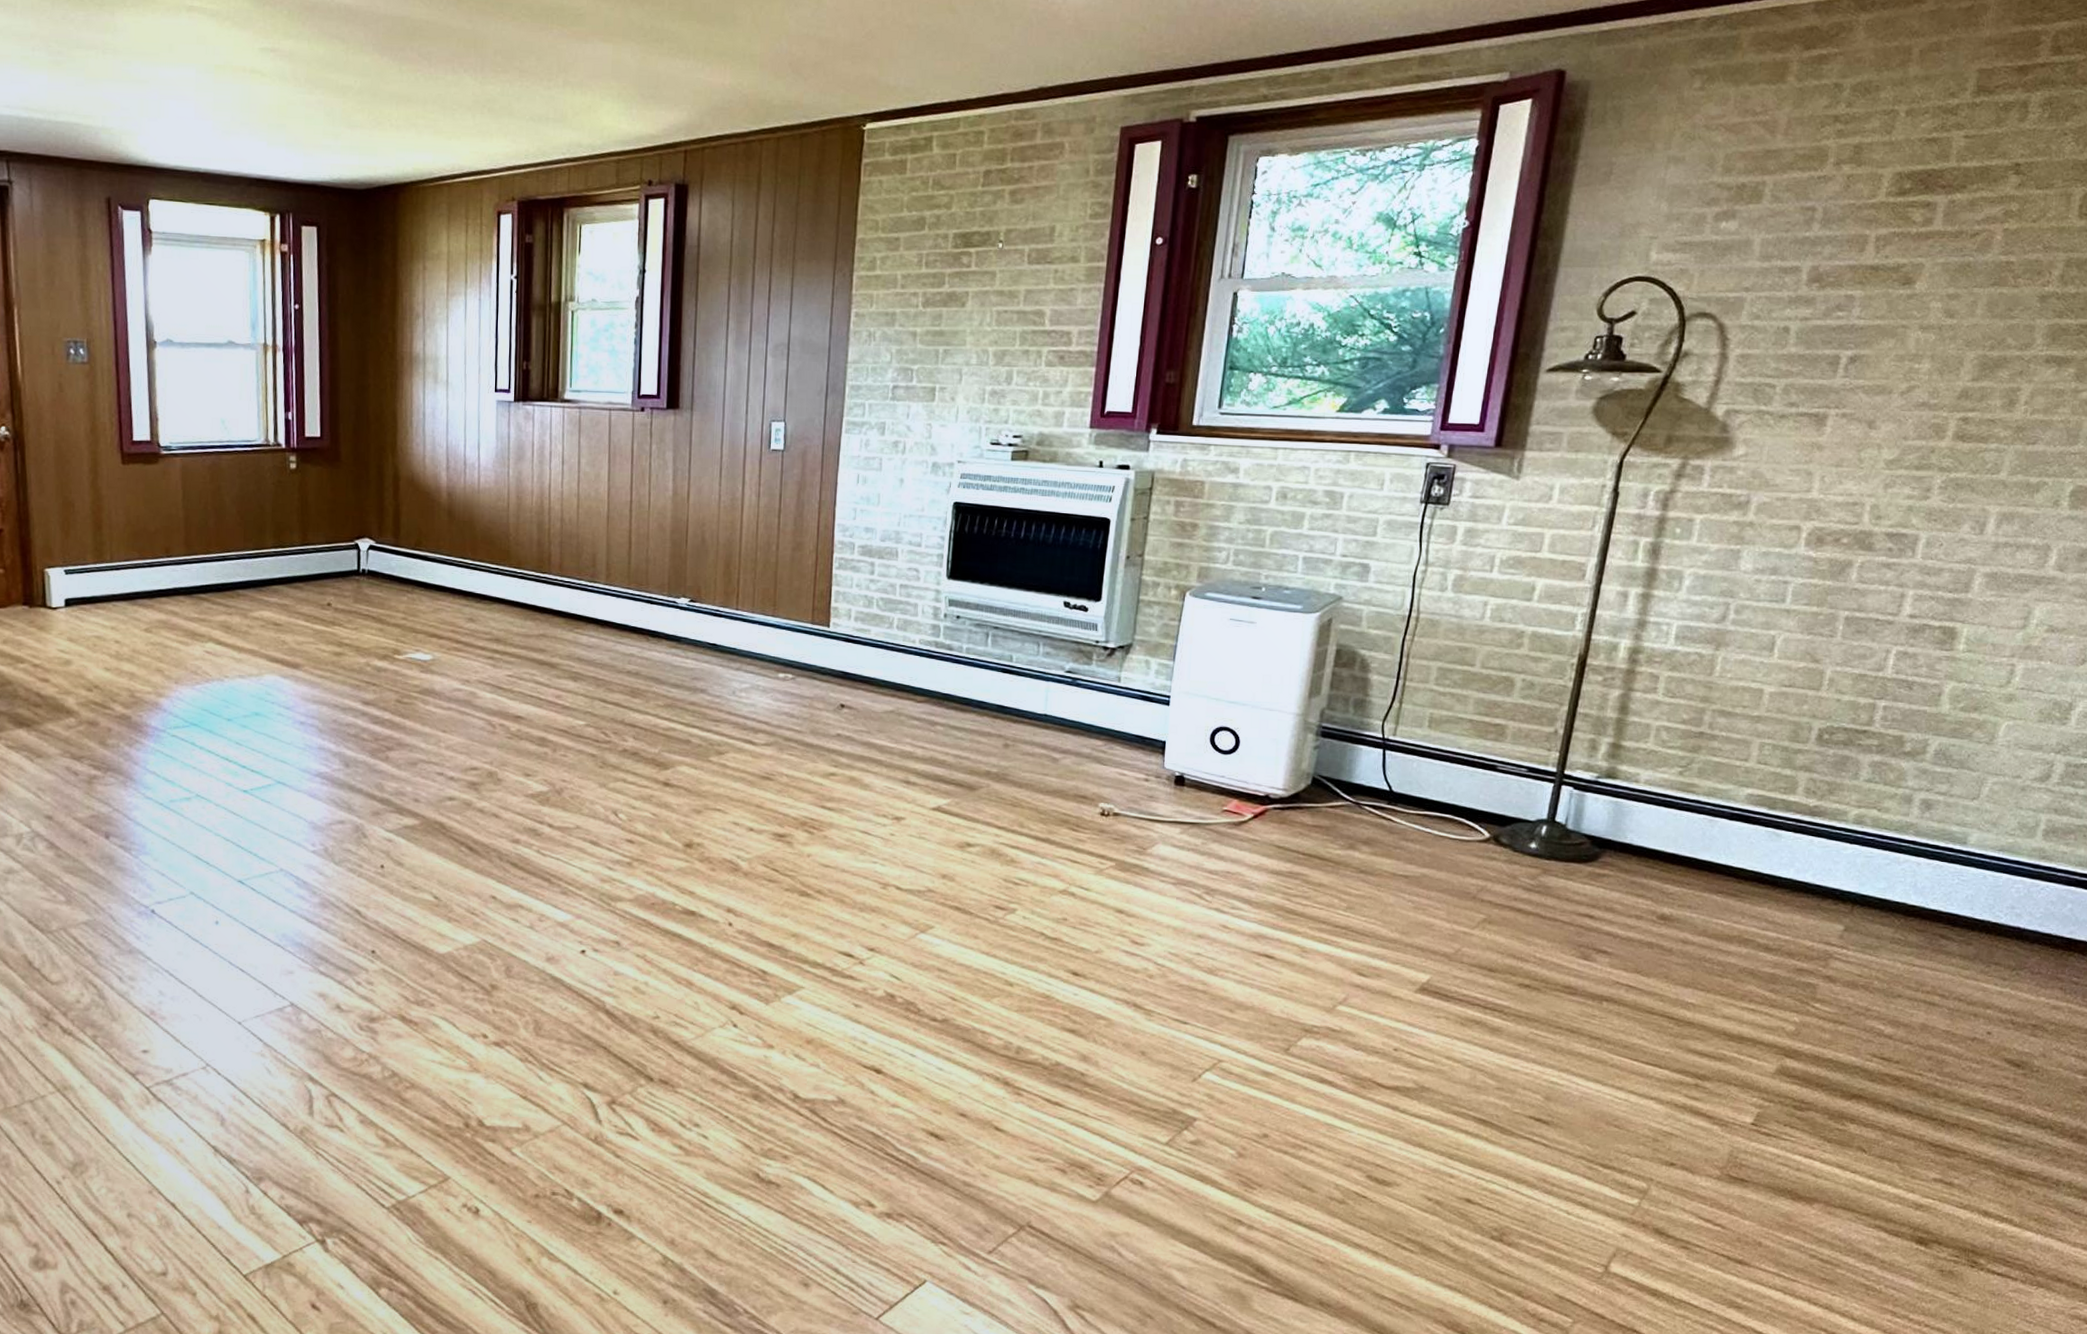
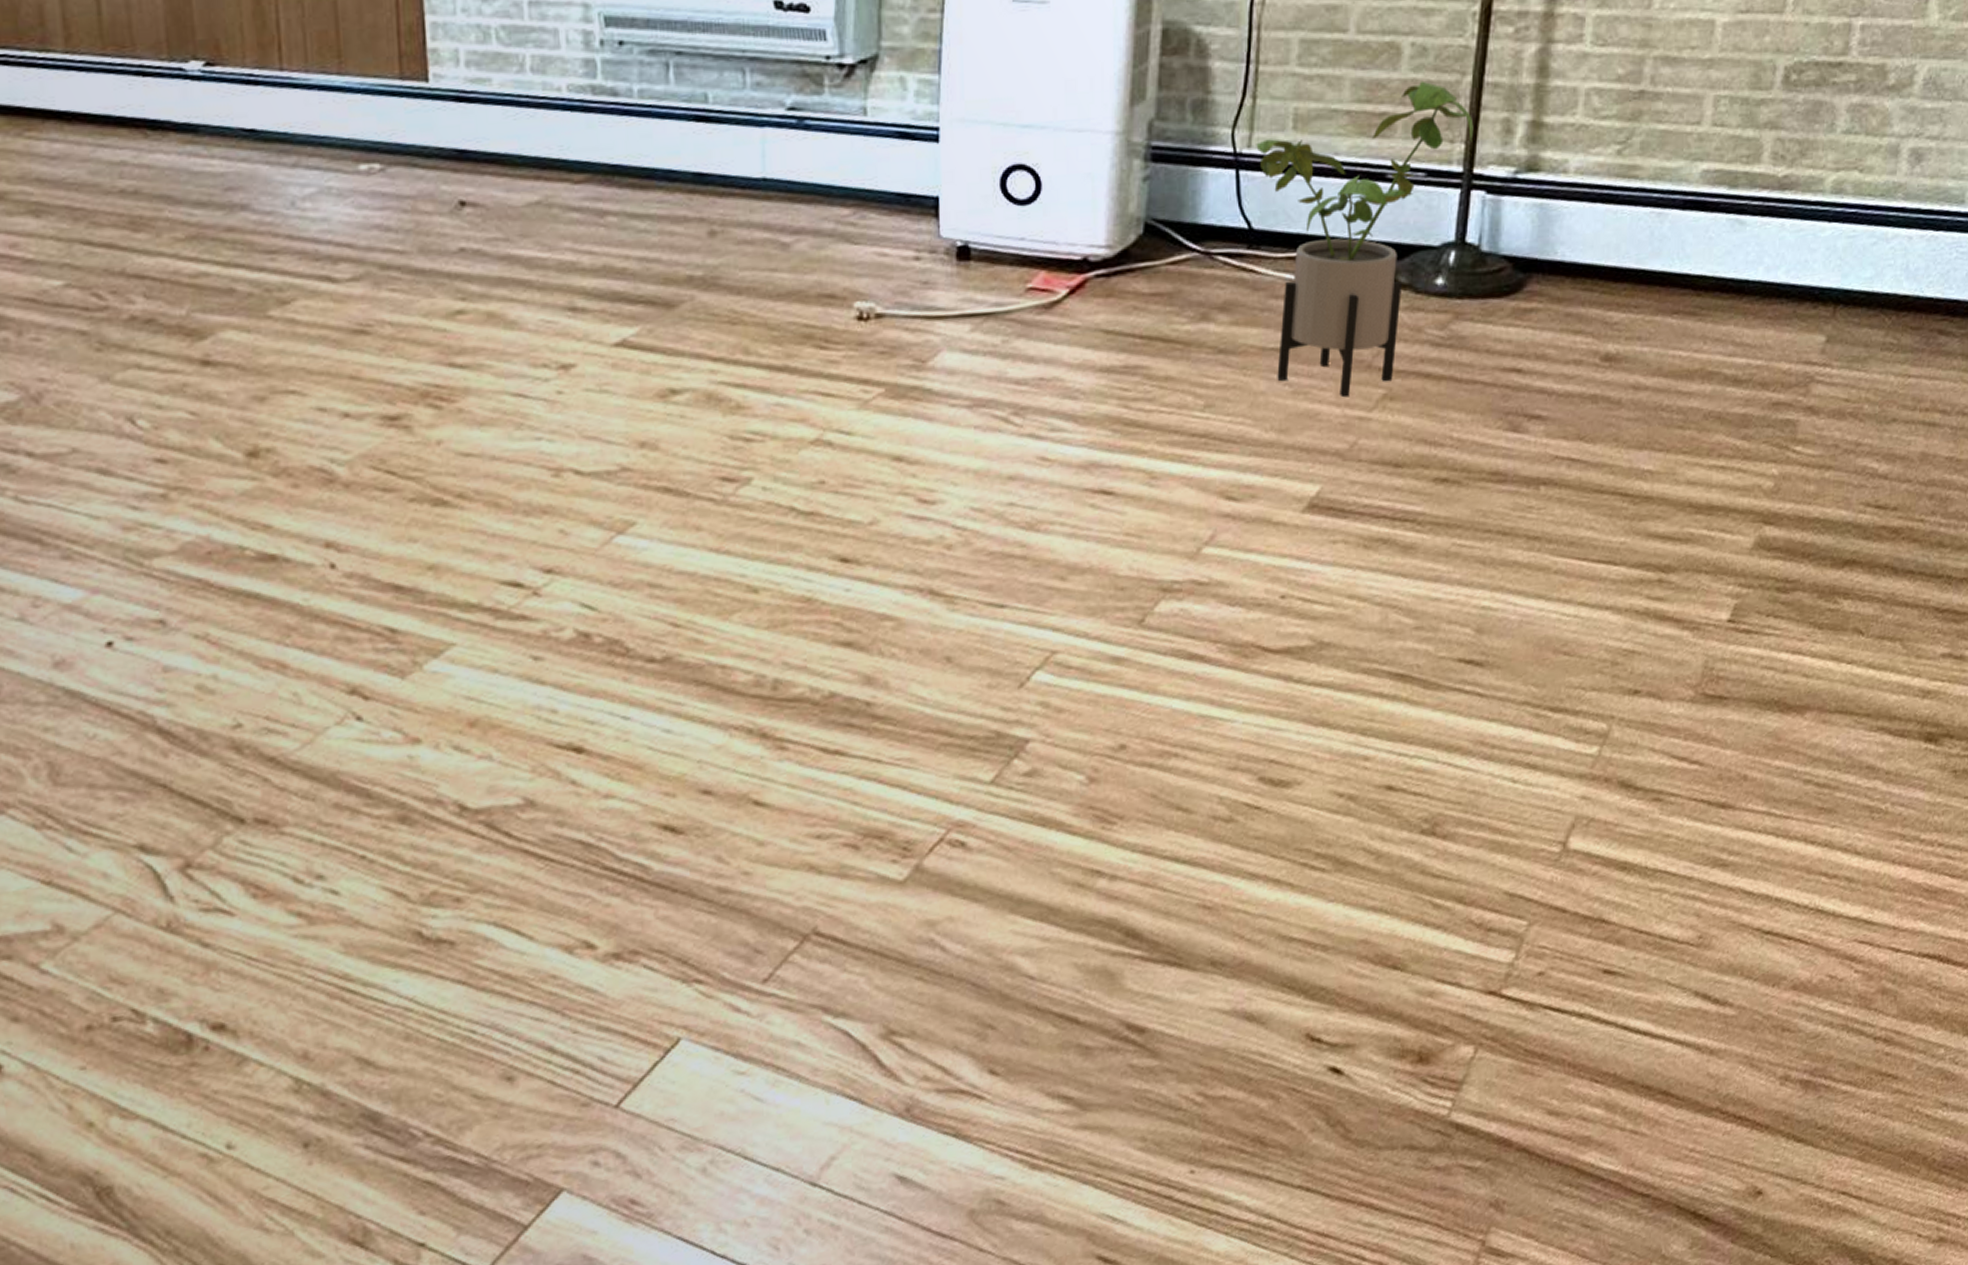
house plant: none [1399,705,1567,917] -> present [1256,80,1474,397]

